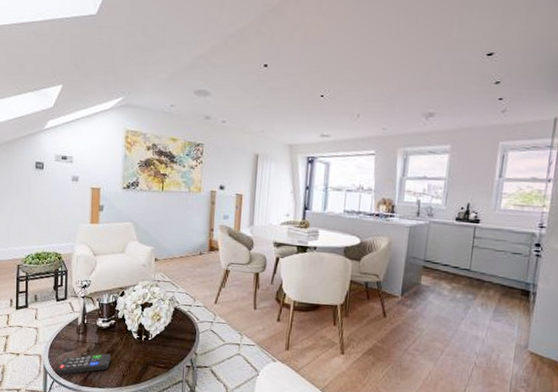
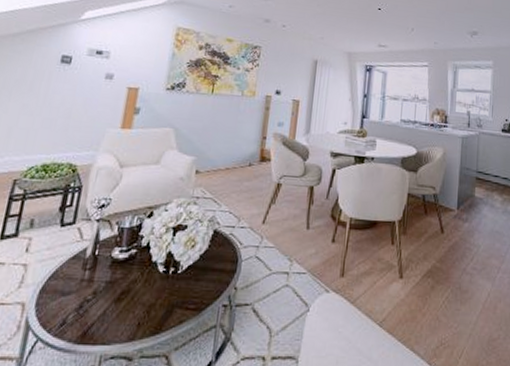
remote control: present [57,353,111,375] -> none [44,294,125,330]

